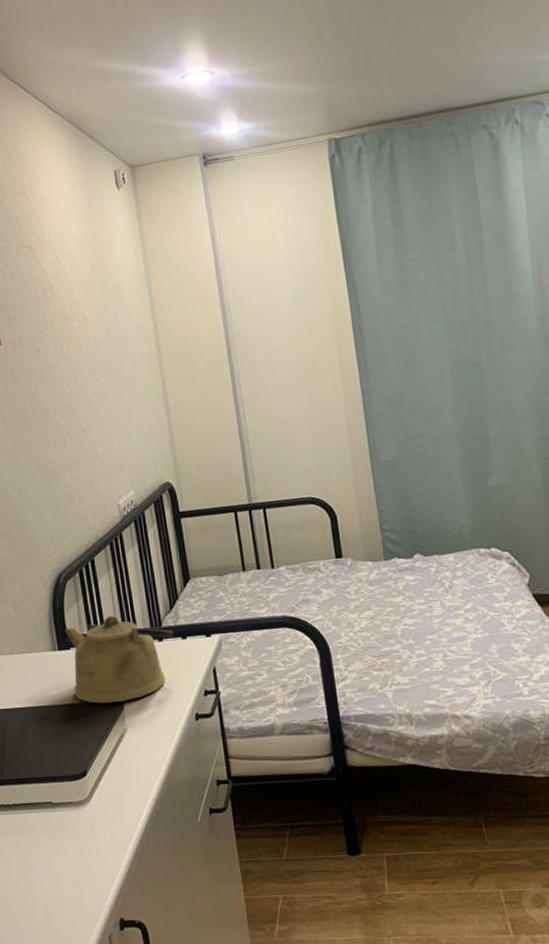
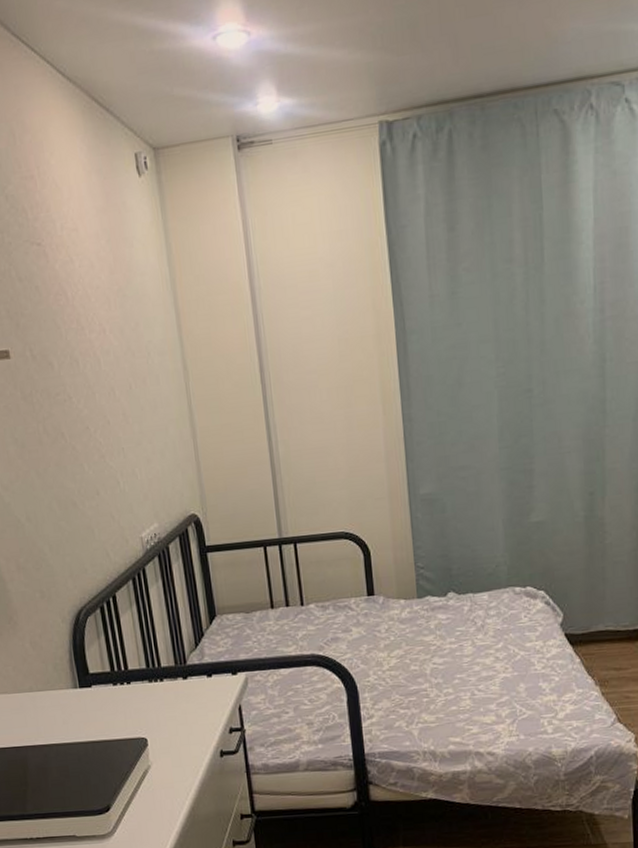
kettle: present [64,615,173,704] -> none [86,652,198,741]

